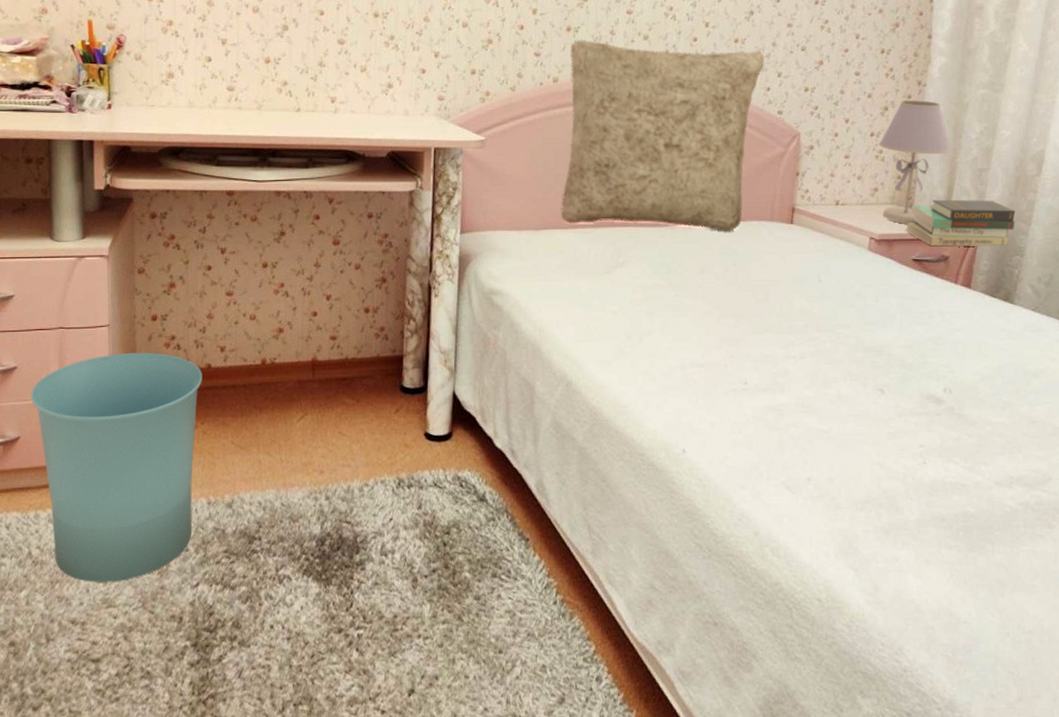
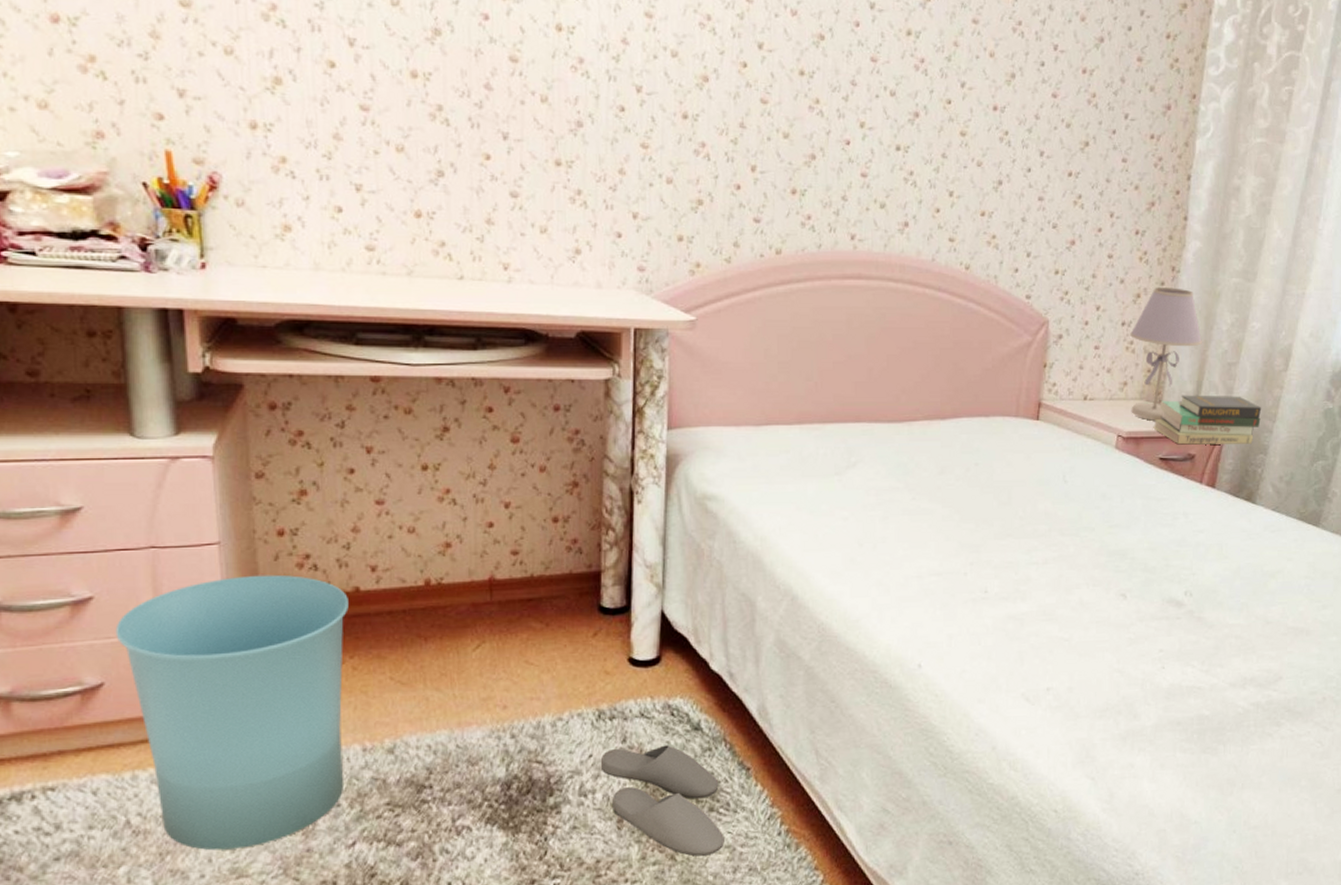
slippers: none [399,513,506,619] -> present [600,745,724,857]
pillow: present [560,40,765,232] -> none [784,205,1013,429]

